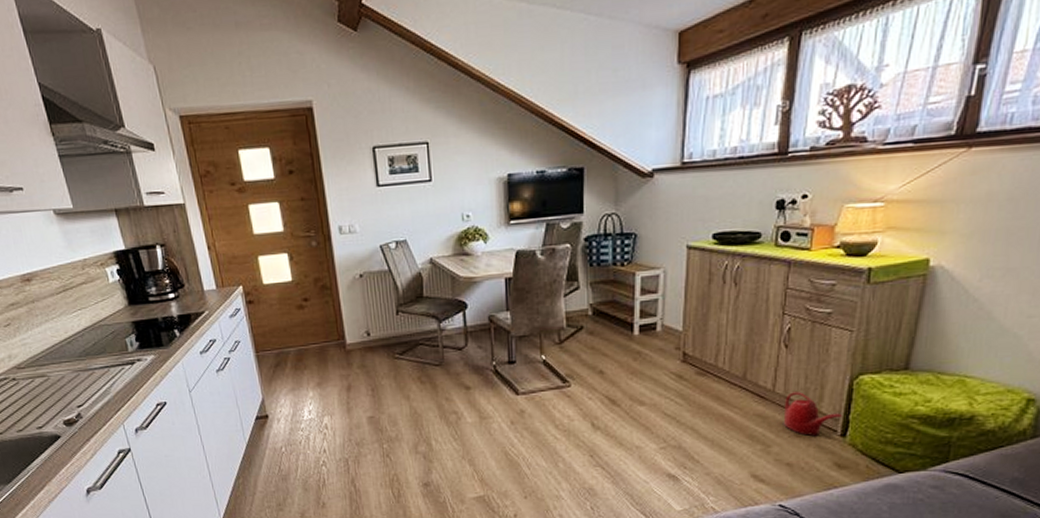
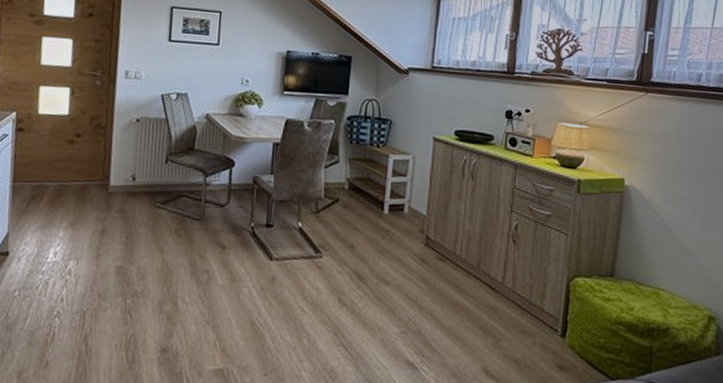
watering can: present [783,392,842,437] -> none [511,287,561,335]

